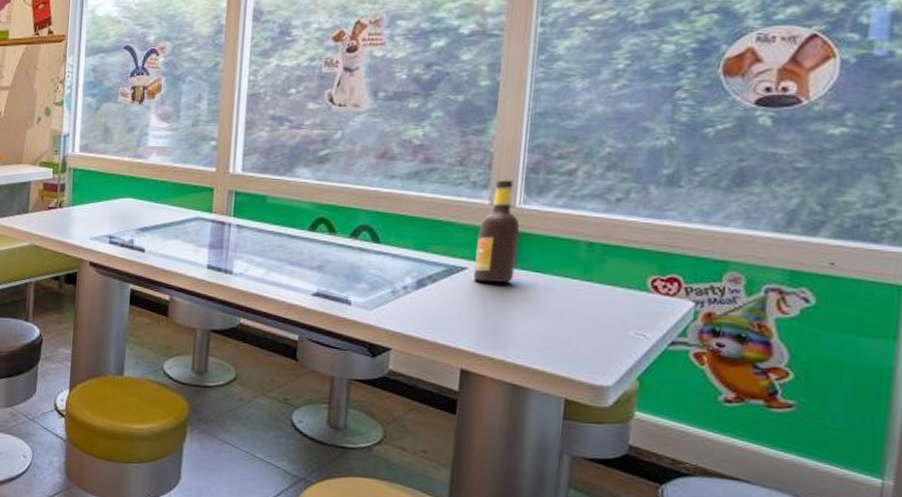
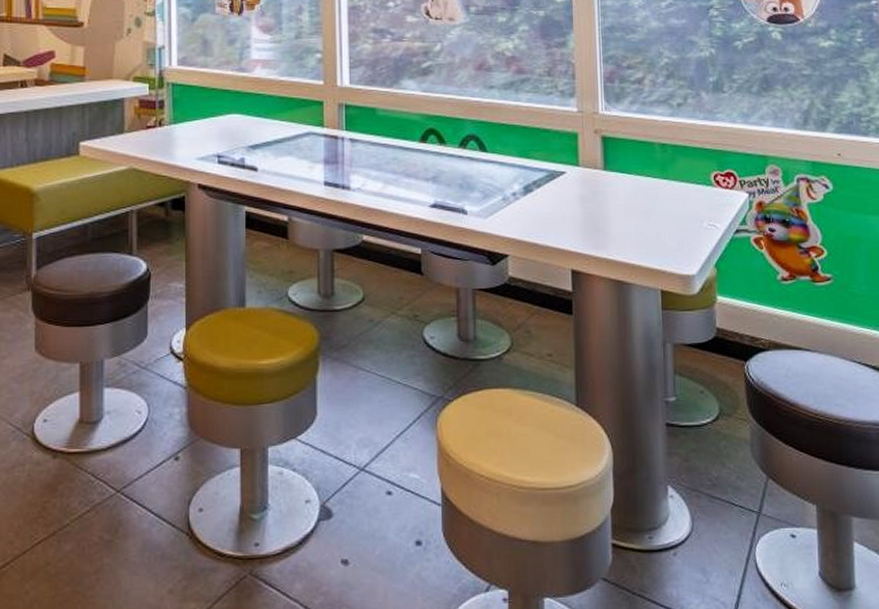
soda bottle: present [474,180,520,282] -> none [571,88,606,184]

